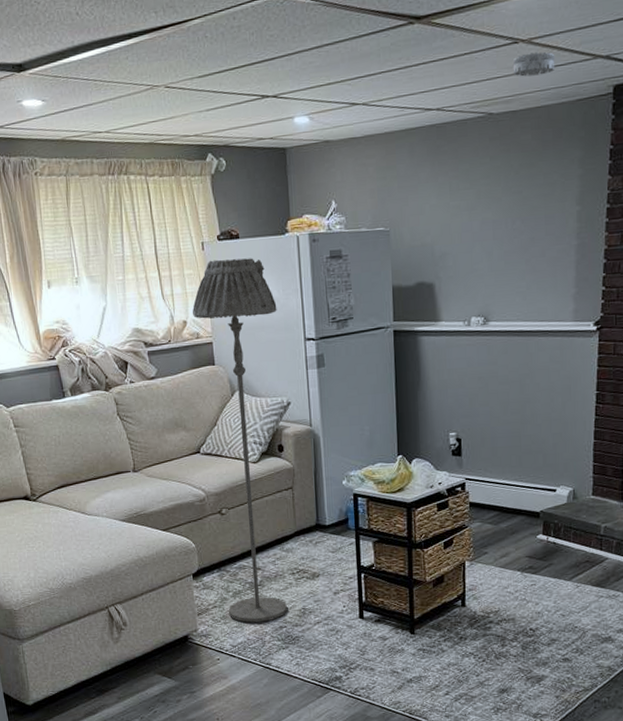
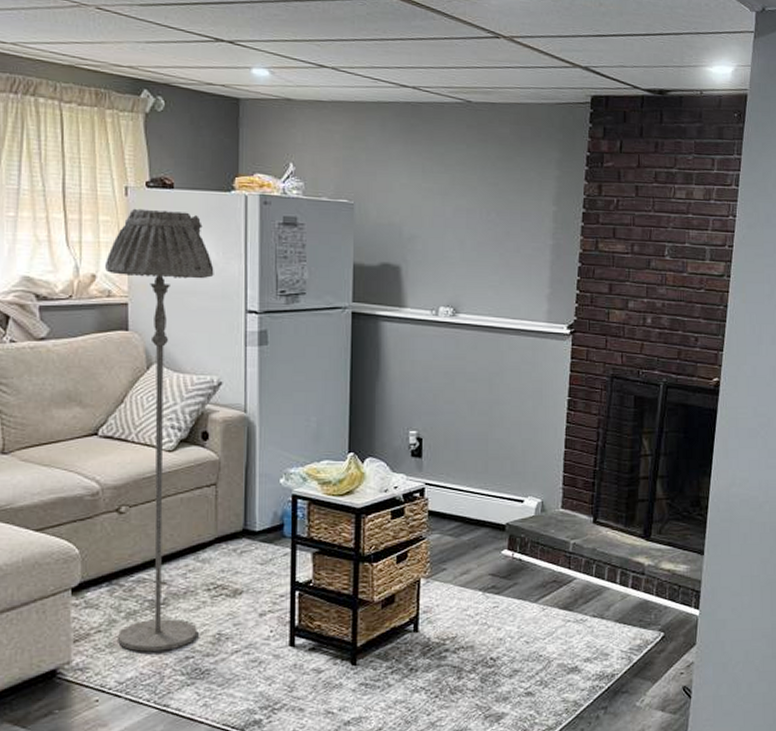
smoke detector: present [512,52,555,77] -> none [493,50,536,73]

